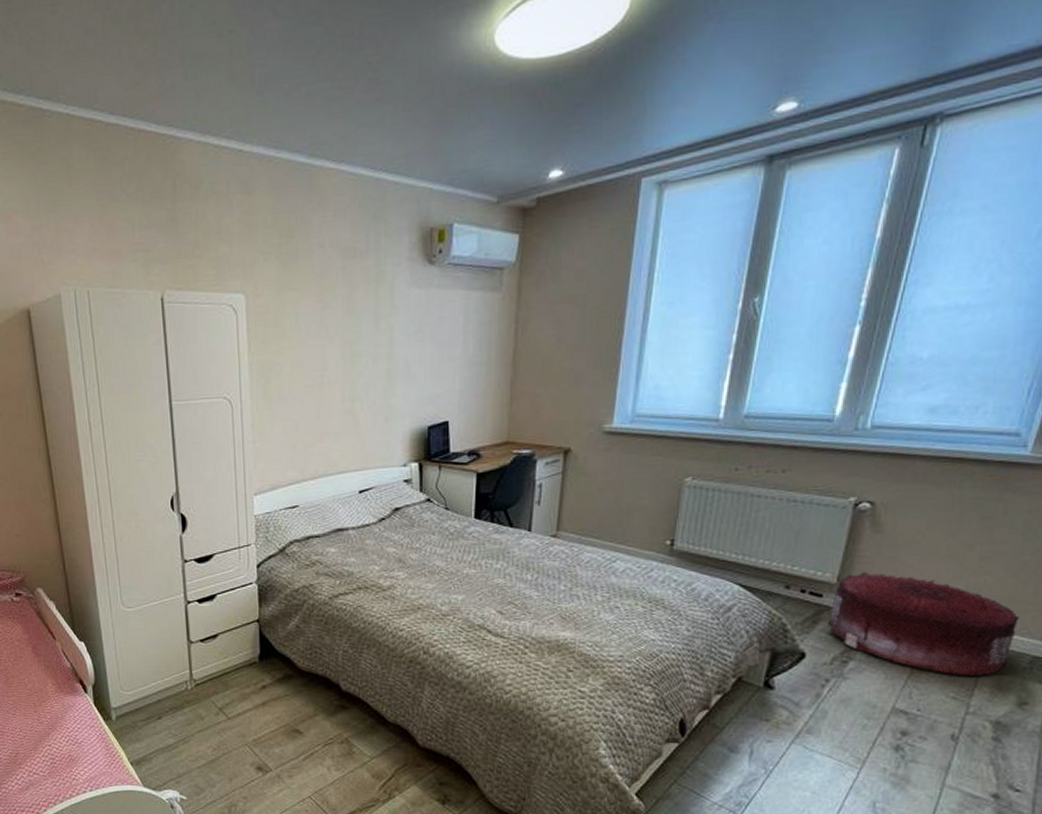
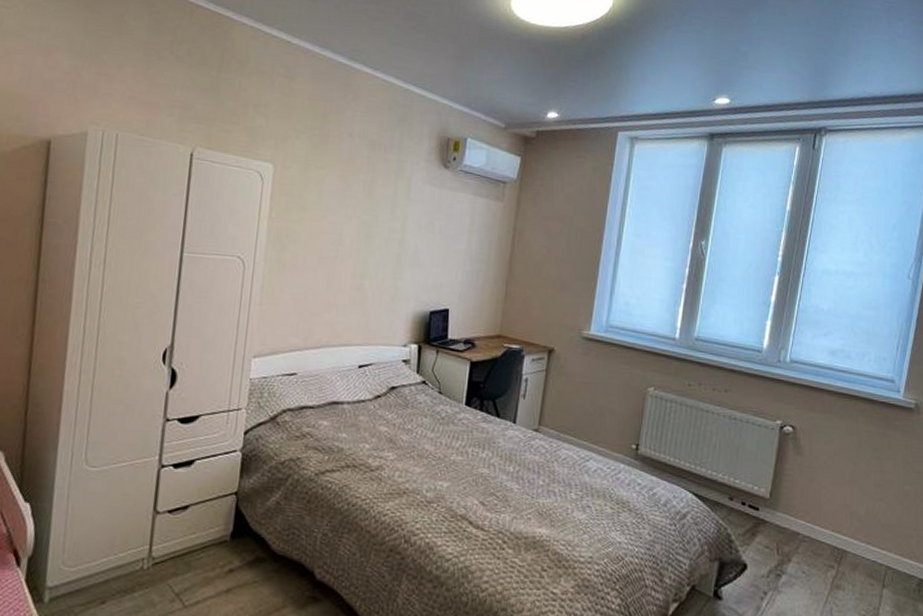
pouf: present [827,572,1019,677] -> none [763,490,907,597]

